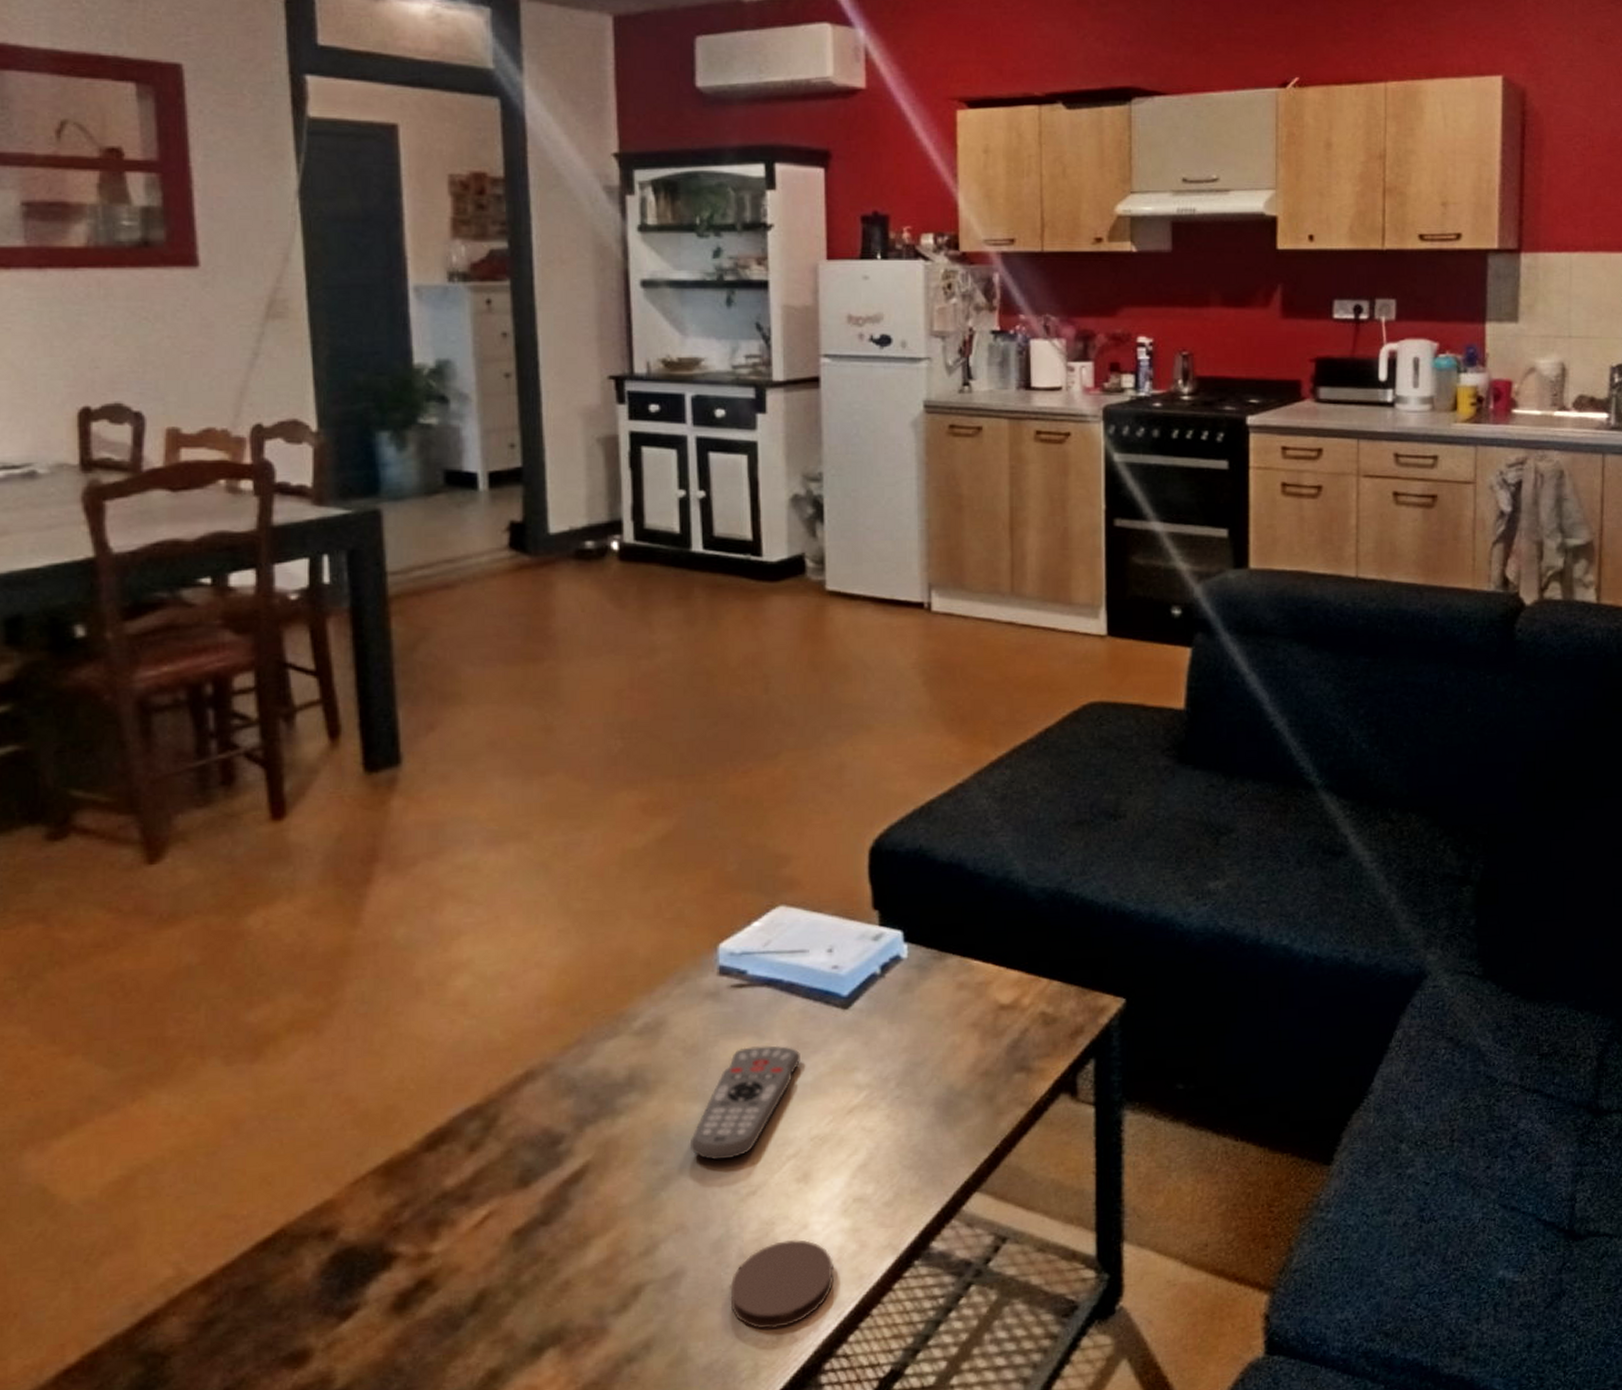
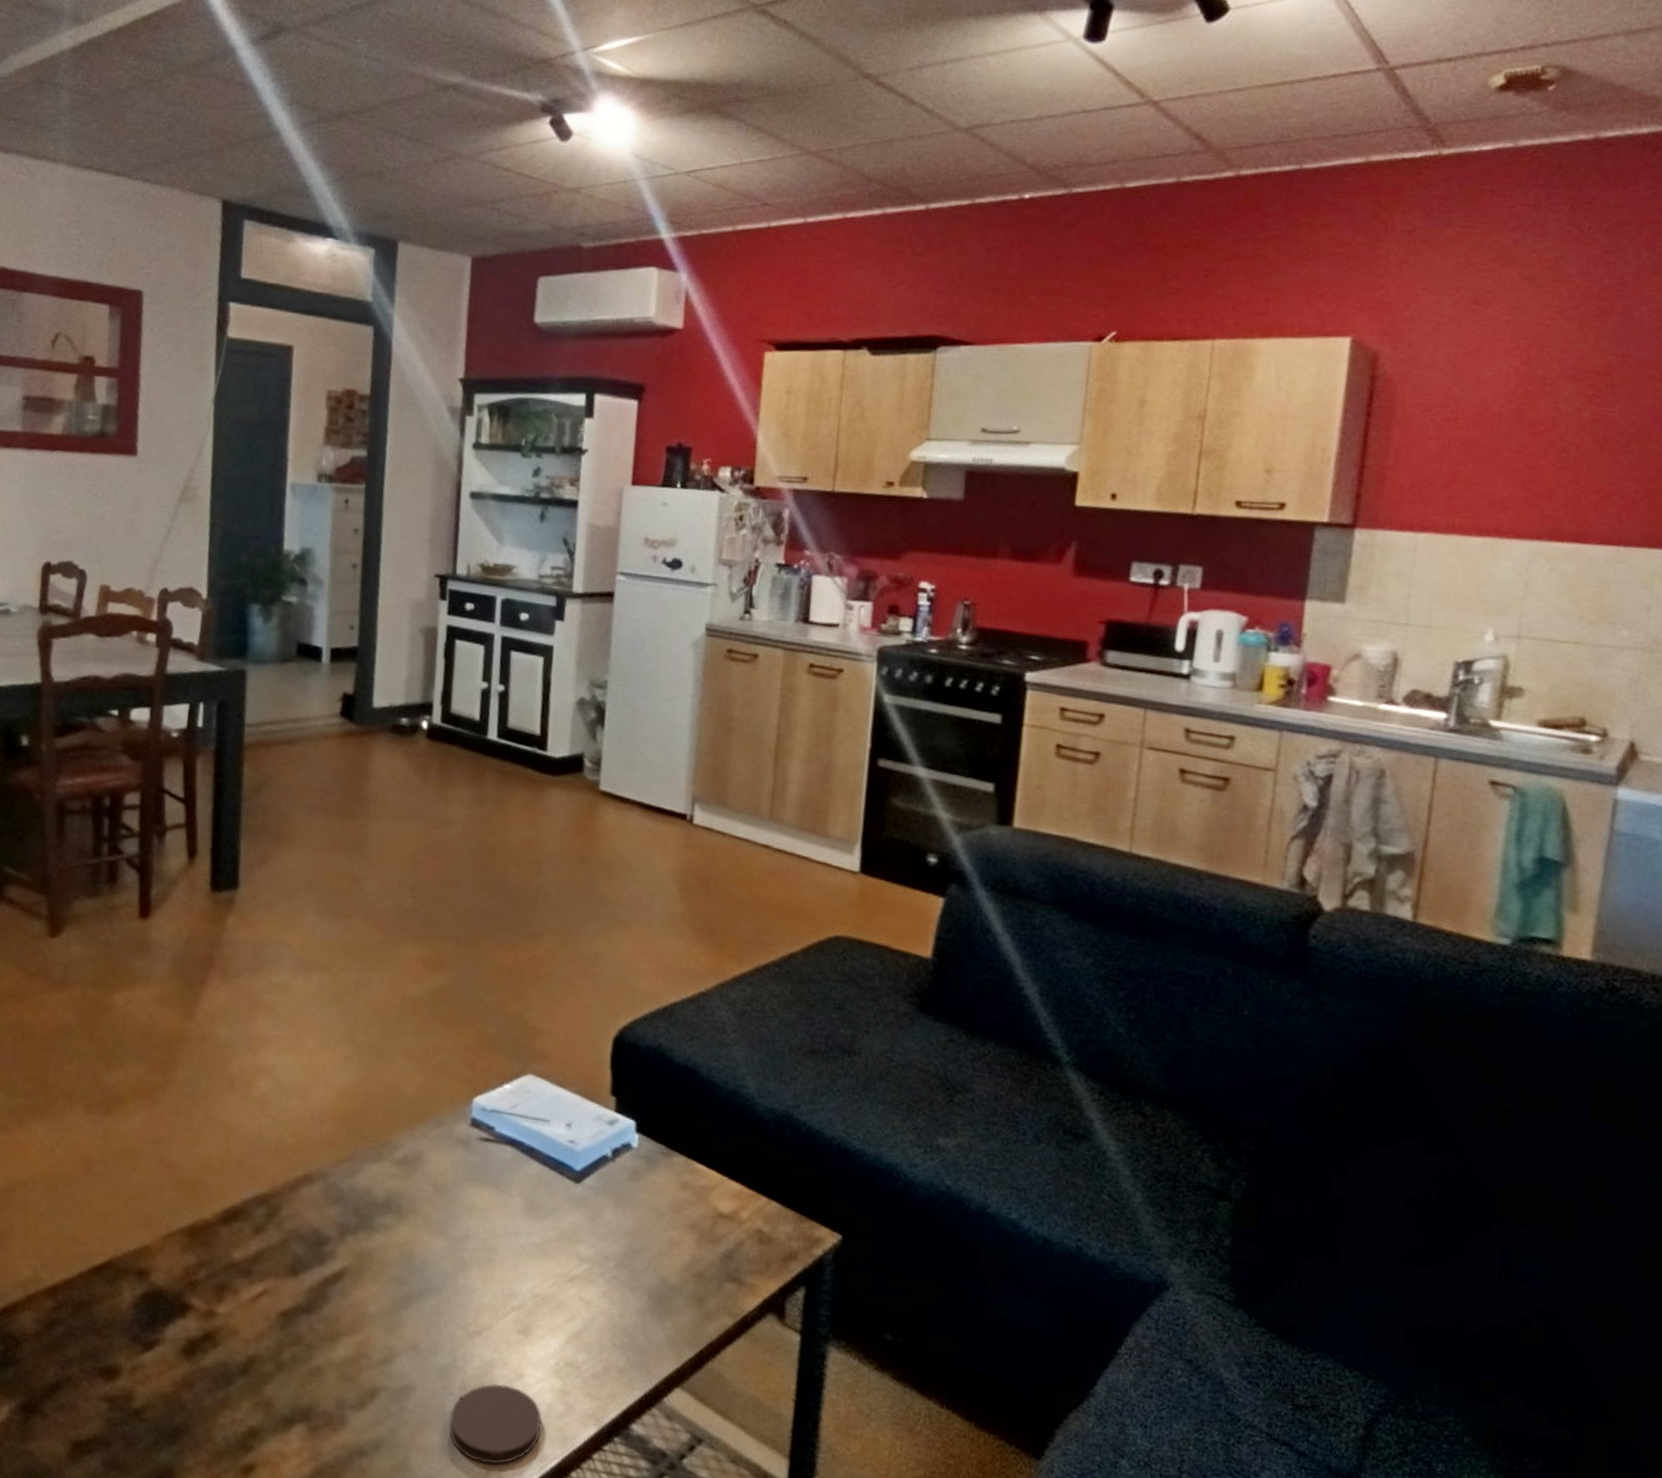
remote control: present [691,1045,800,1161] -> none [431,1197,533,1297]

